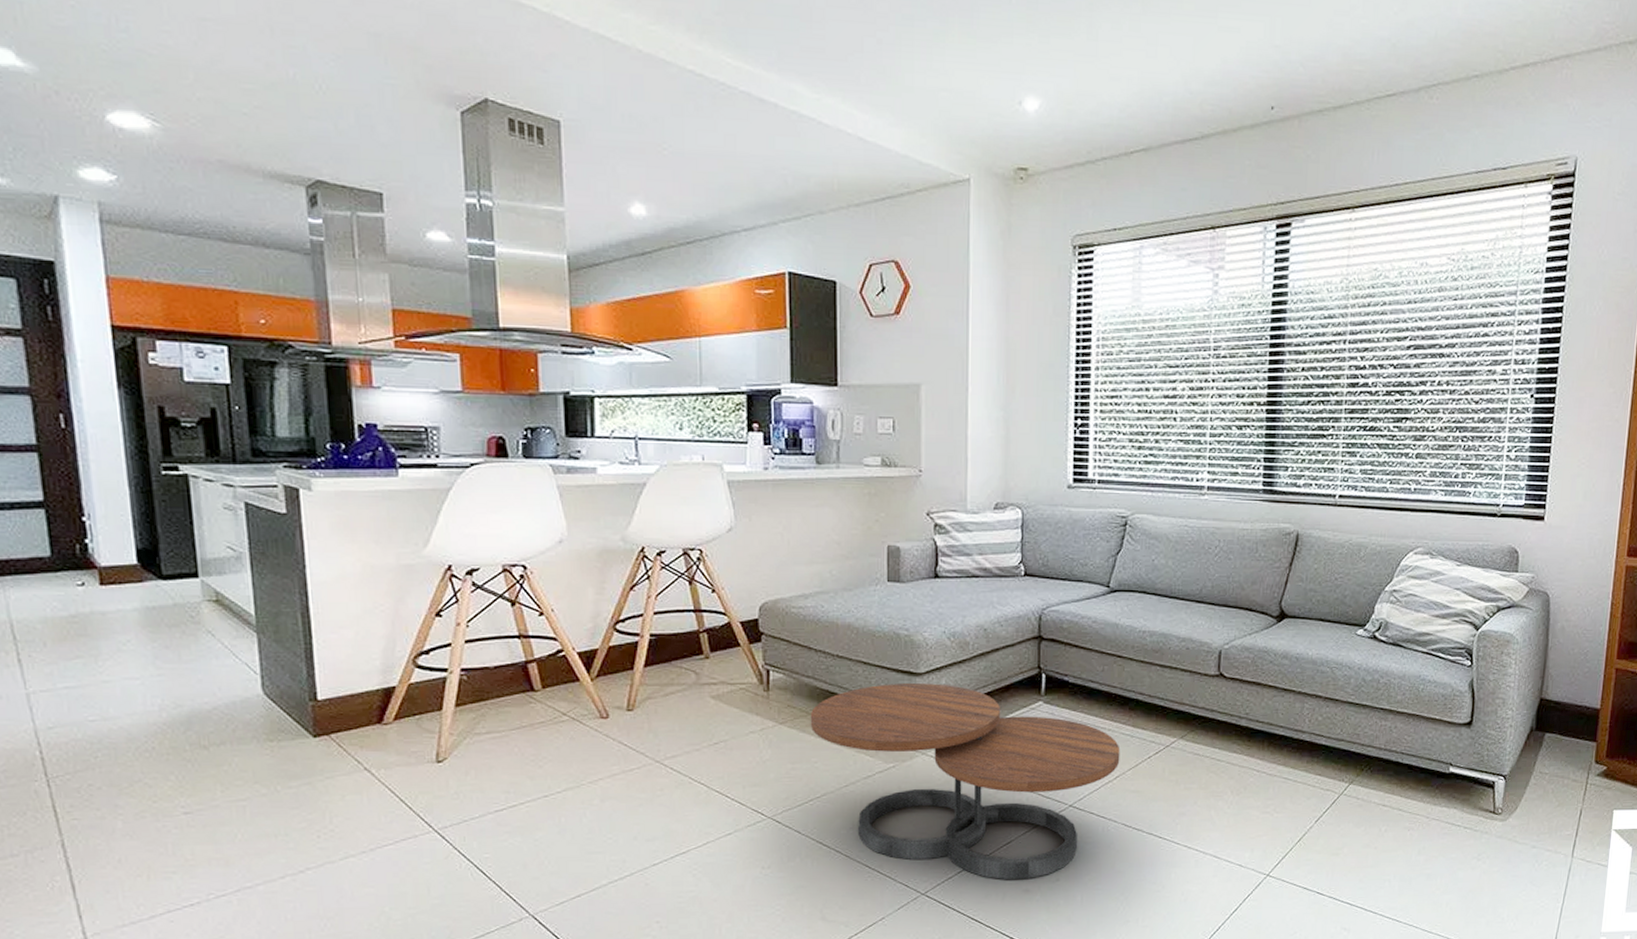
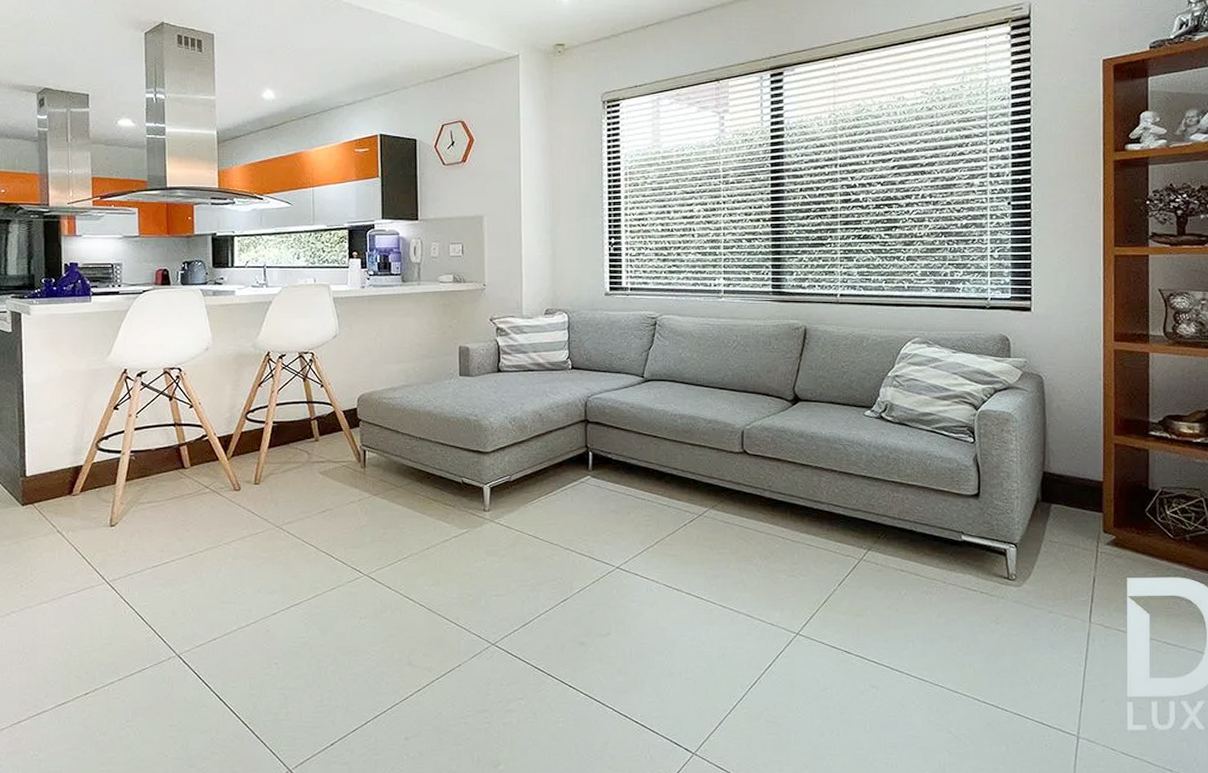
coffee table: present [810,683,1121,879] -> none [398,461,659,633]

